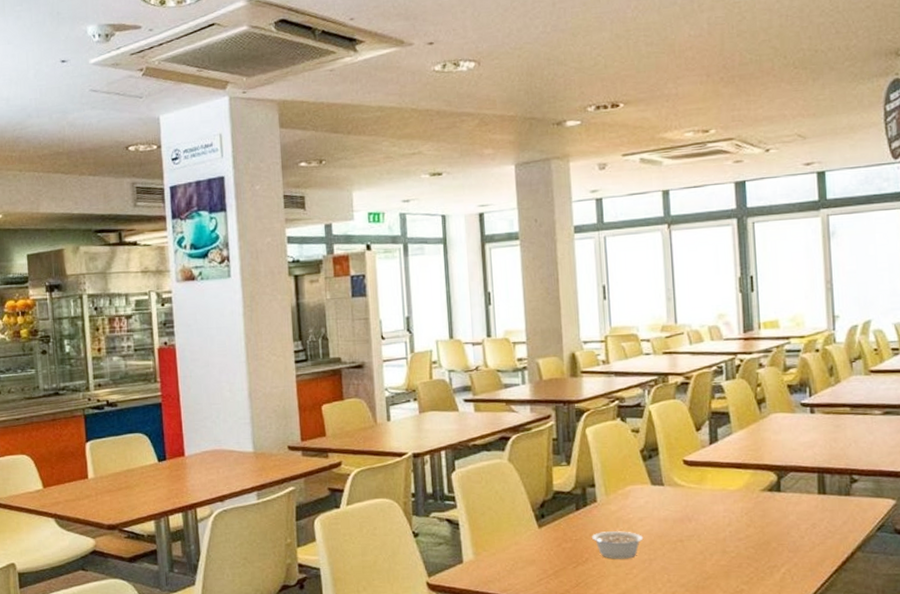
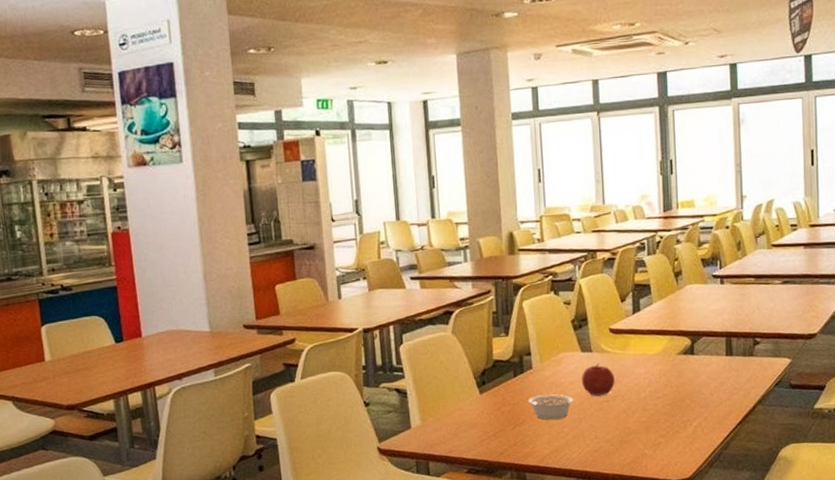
fruit: none [651,498,690,535] -> present [581,363,615,396]

